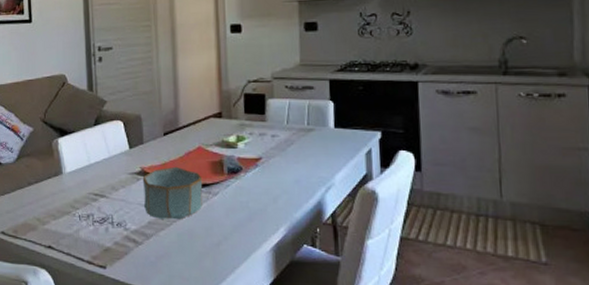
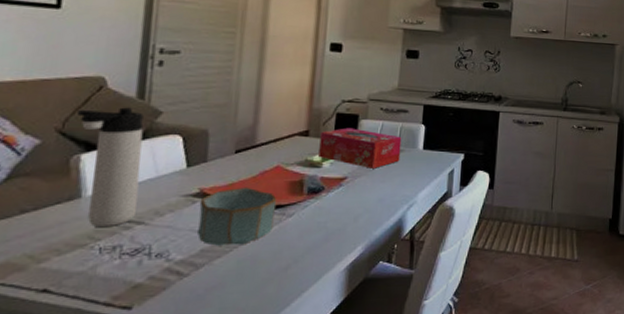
thermos bottle: none [52,99,100,198] -> present [78,107,144,226]
tissue box: none [232,108,312,149] -> present [319,127,402,168]

